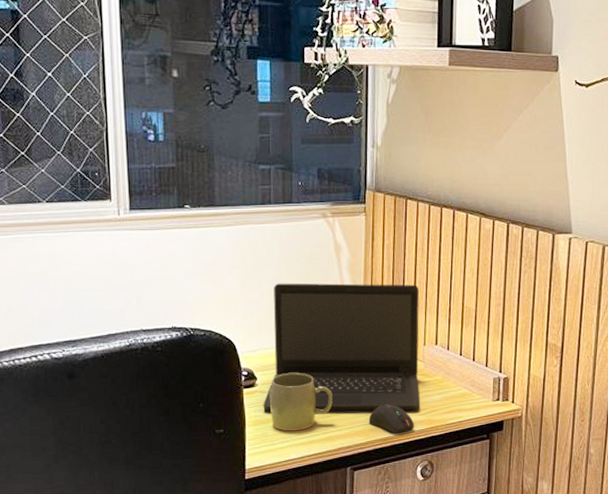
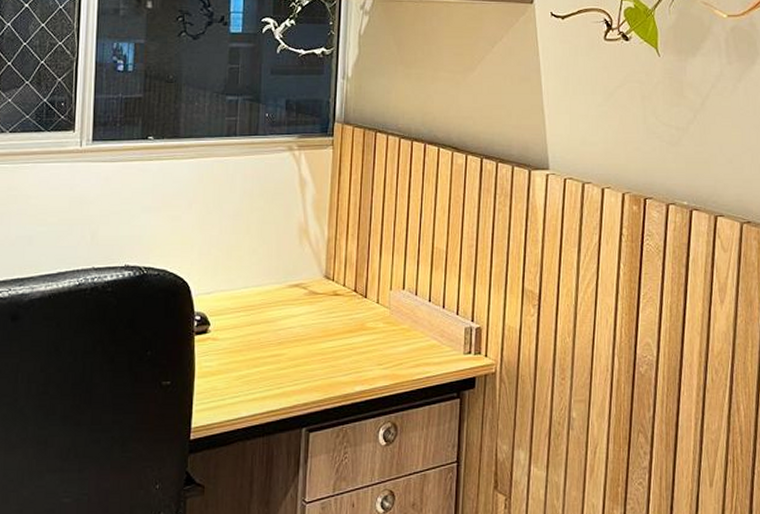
laptop: present [263,283,420,411] -> none [215,219,386,363]
mug: present [269,373,334,431] -> none [221,319,291,385]
computer mouse: present [368,404,414,434] -> none [328,355,377,390]

